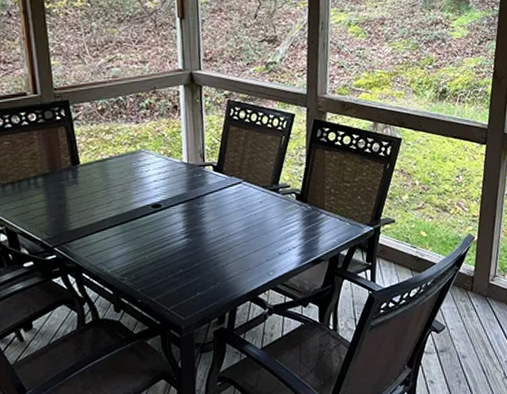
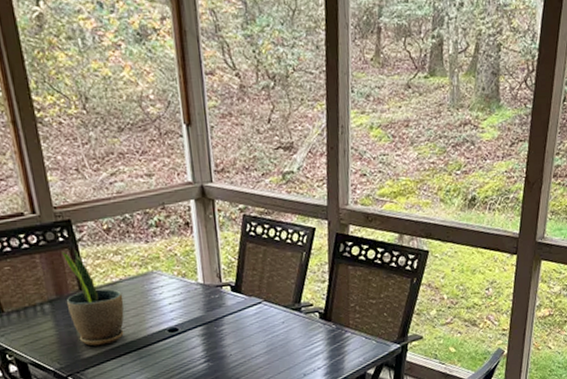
potted plant: none [57,127,112,219] -> present [61,249,124,346]

